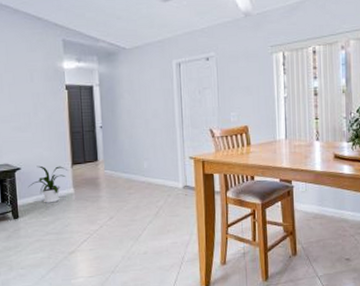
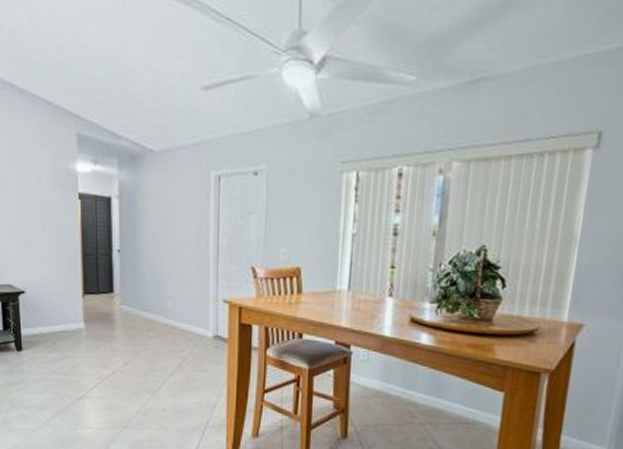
house plant: present [28,165,68,203] -> none [33,290,79,338]

